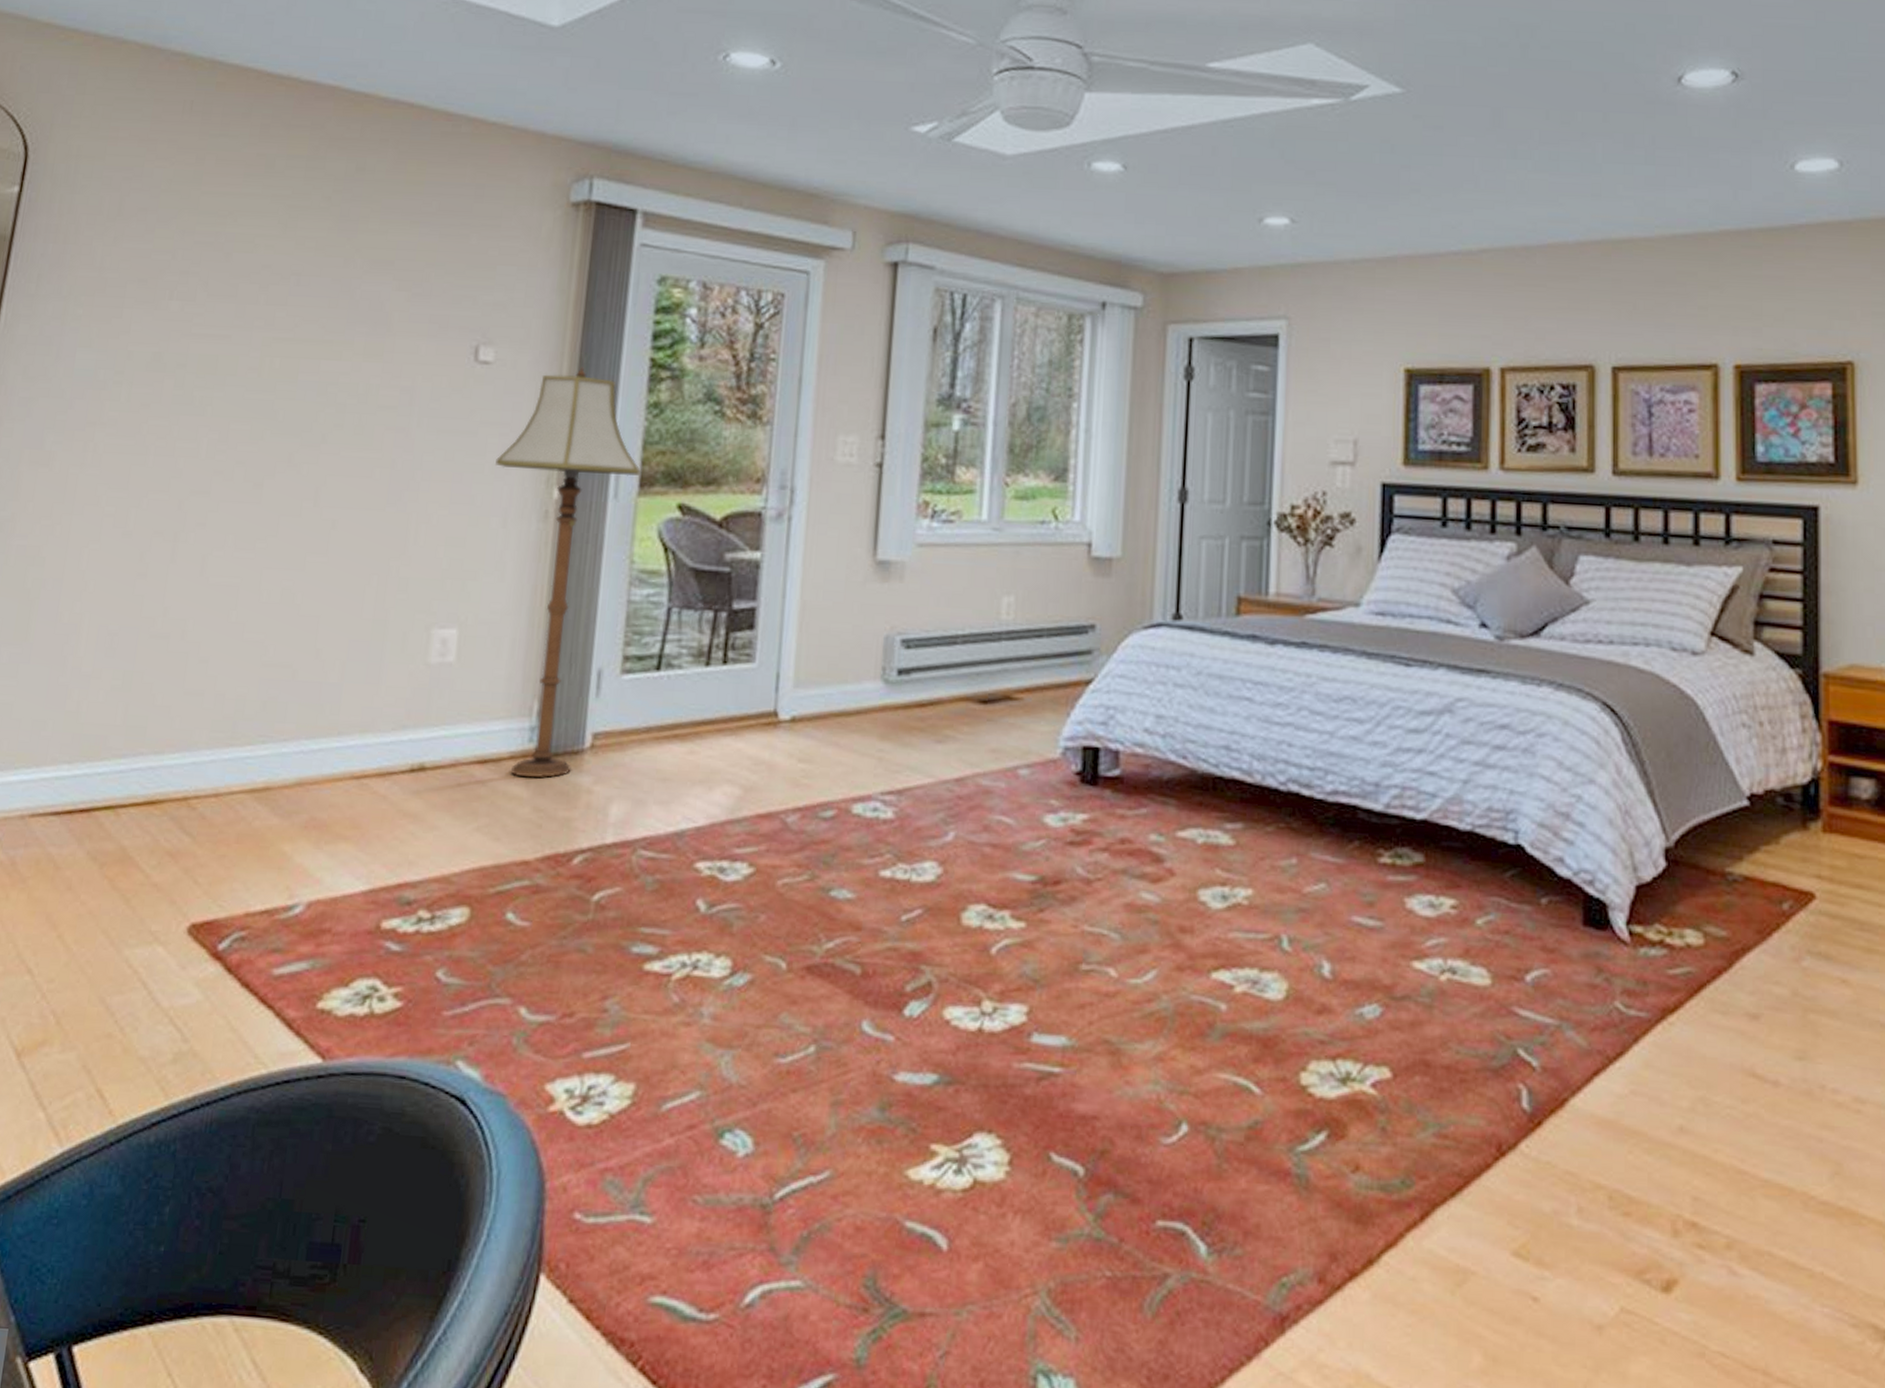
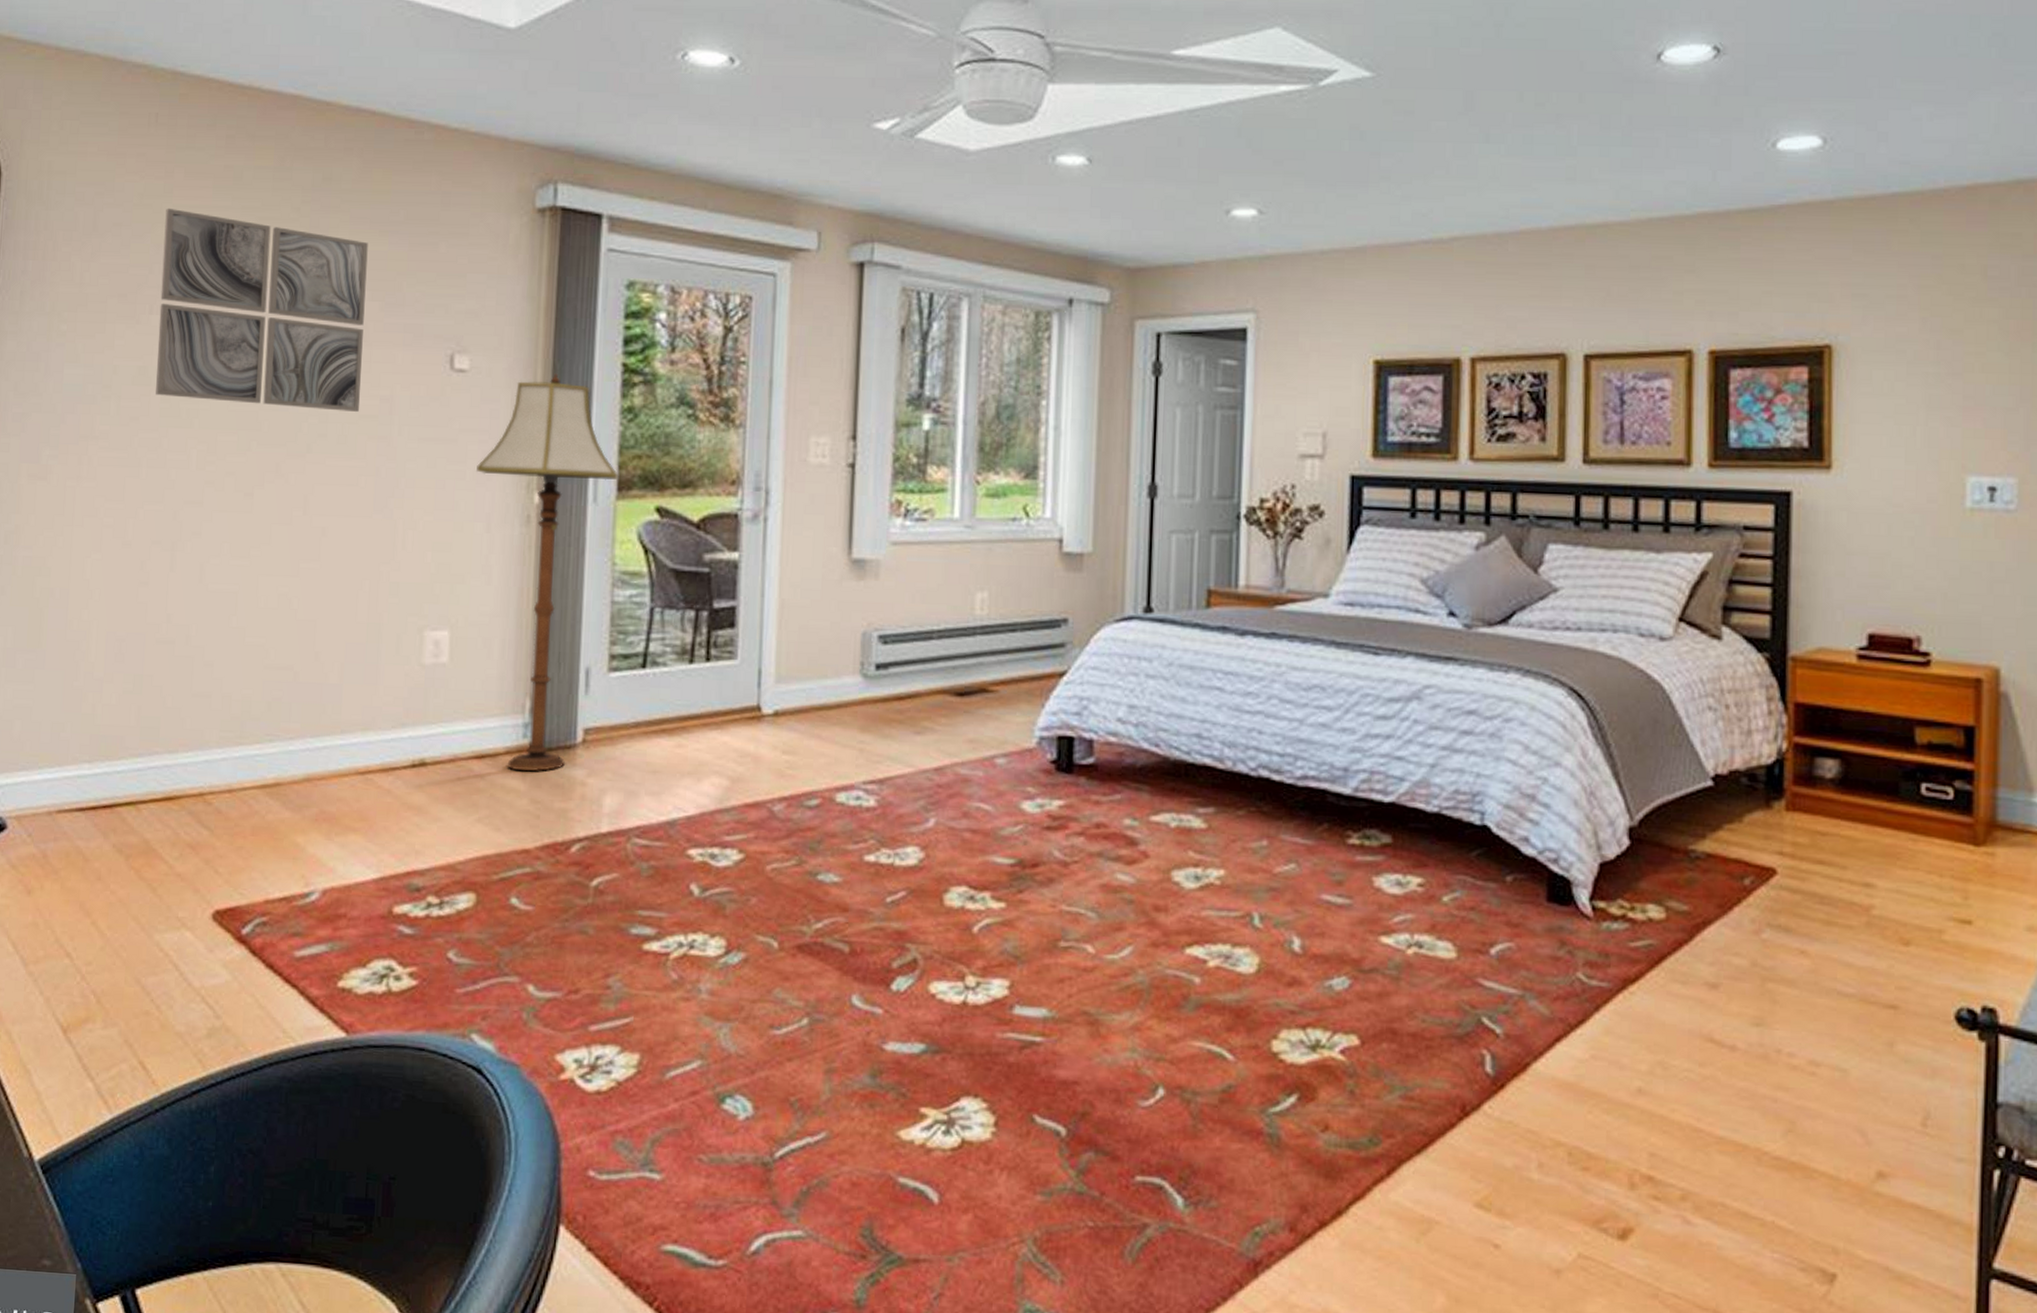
wall art: none [169,194,398,402] -> present [156,208,368,412]

